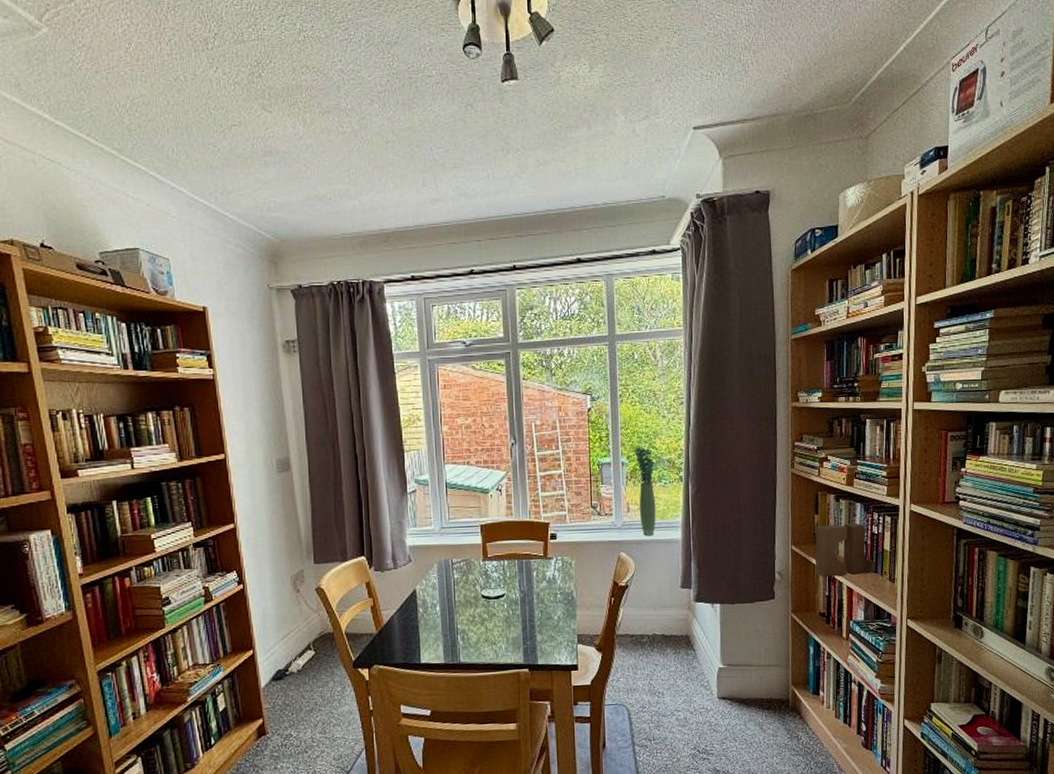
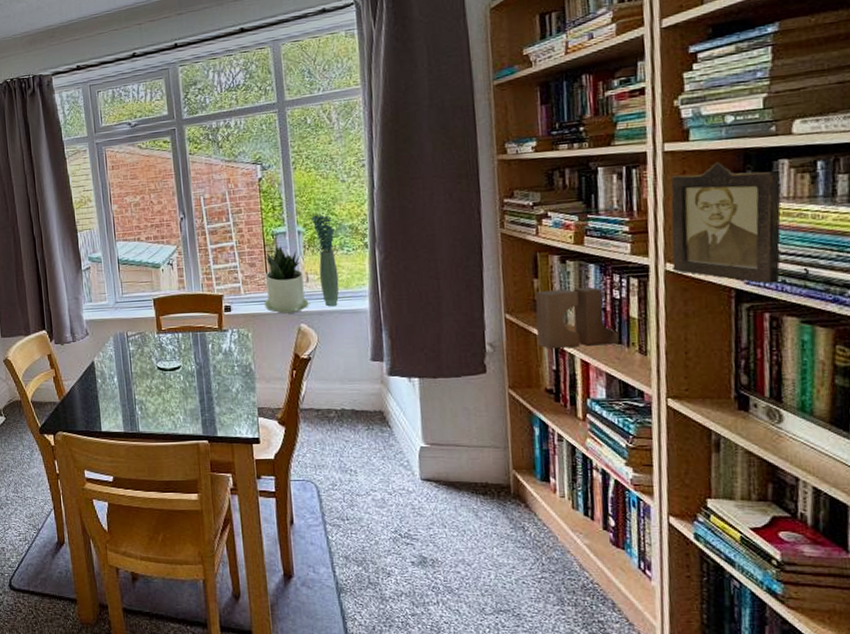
planter: none [588,476,629,542] -> present [264,246,309,314]
photo frame: none [915,421,1006,524] -> present [671,162,810,284]

